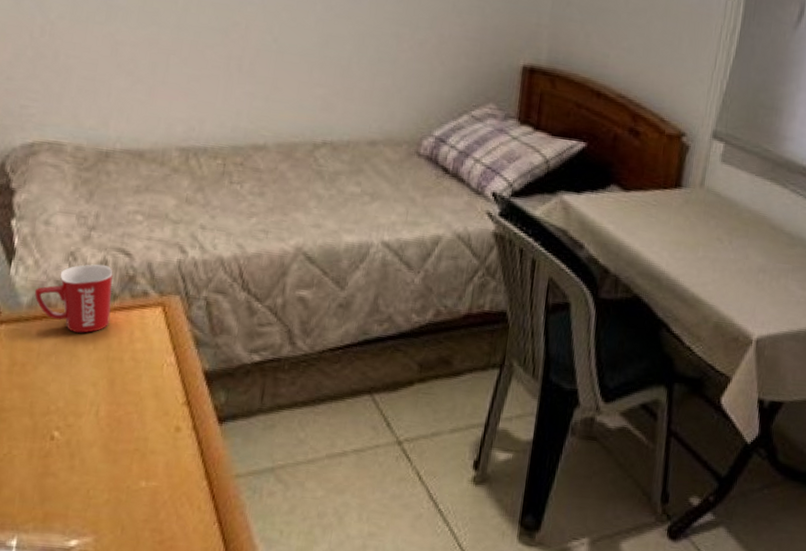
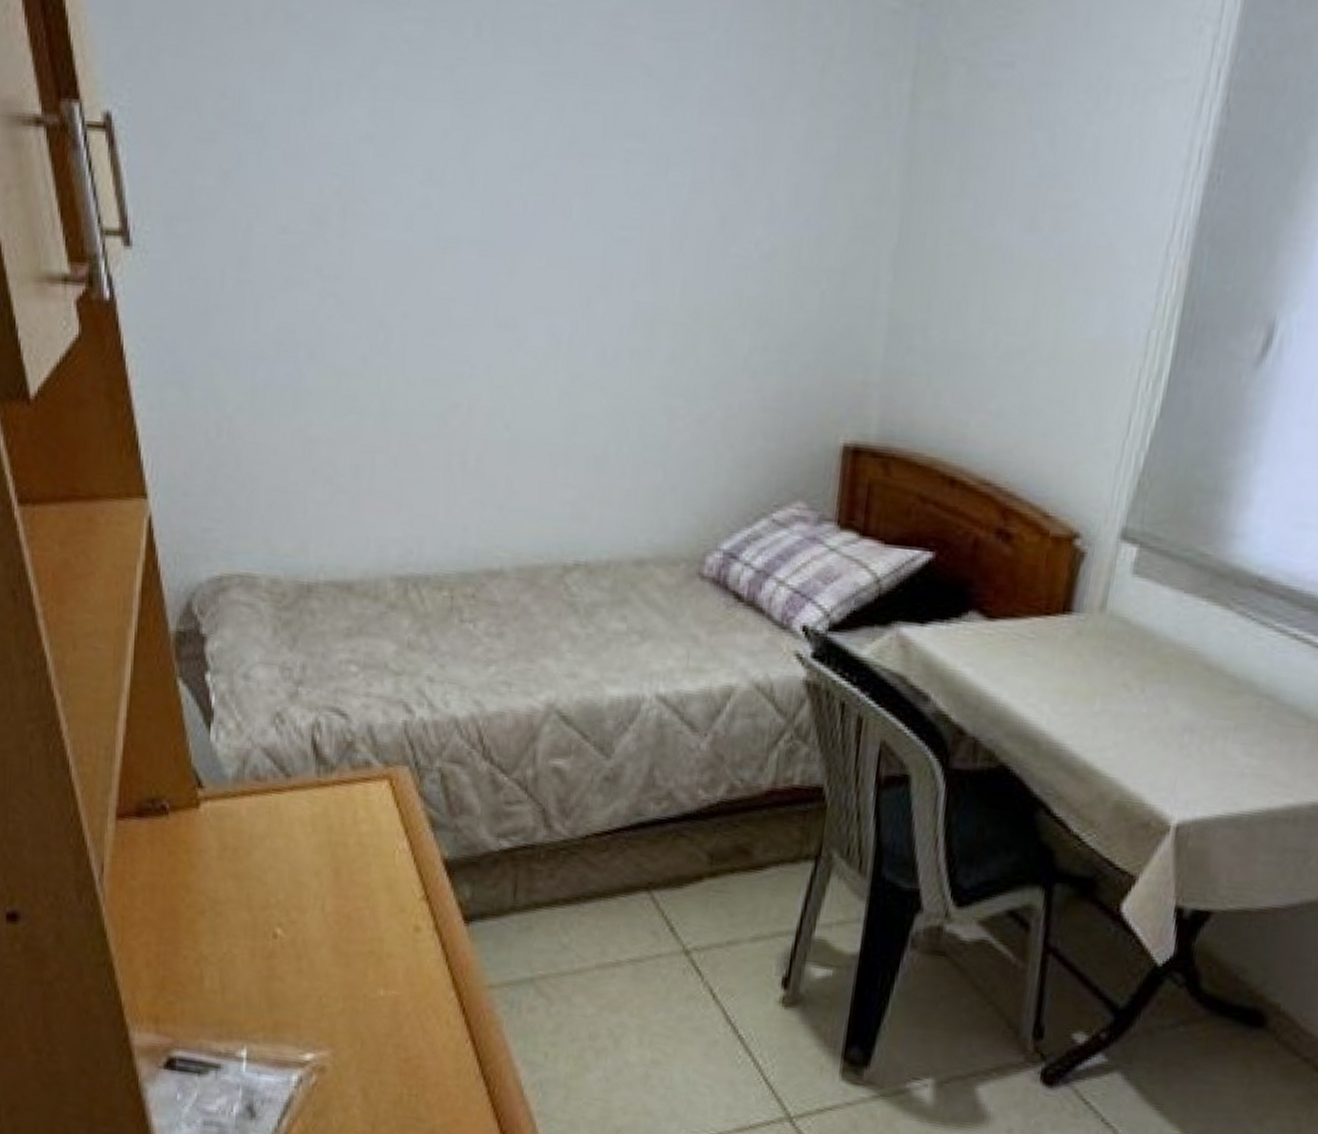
mug: present [34,264,113,333] -> none [239,727,329,812]

